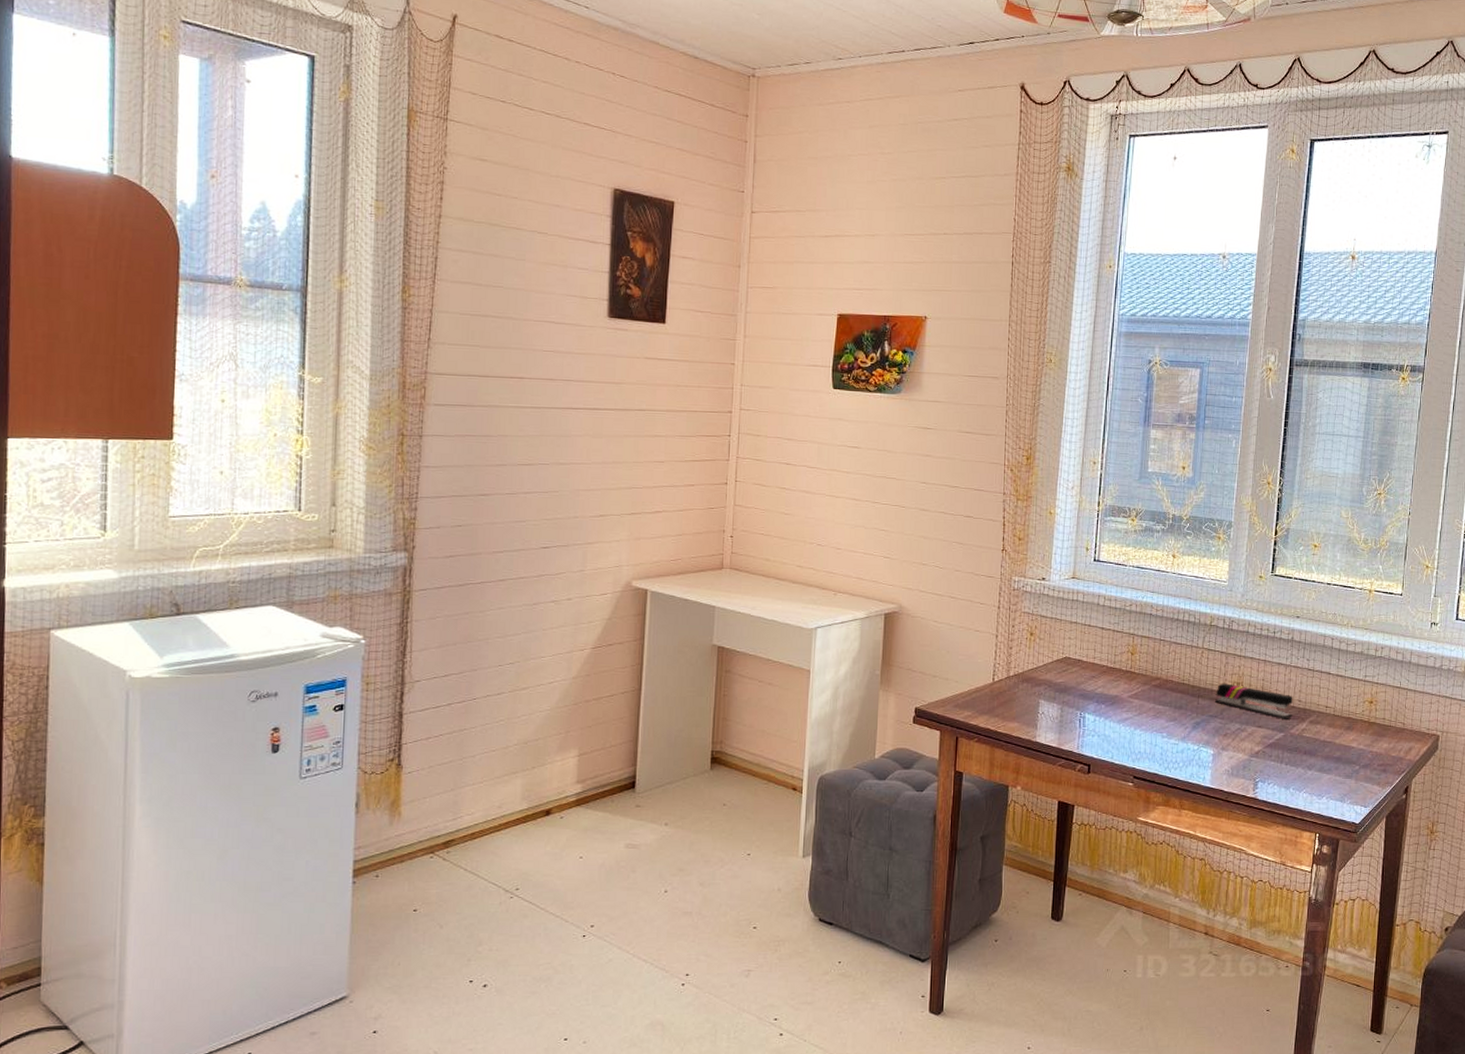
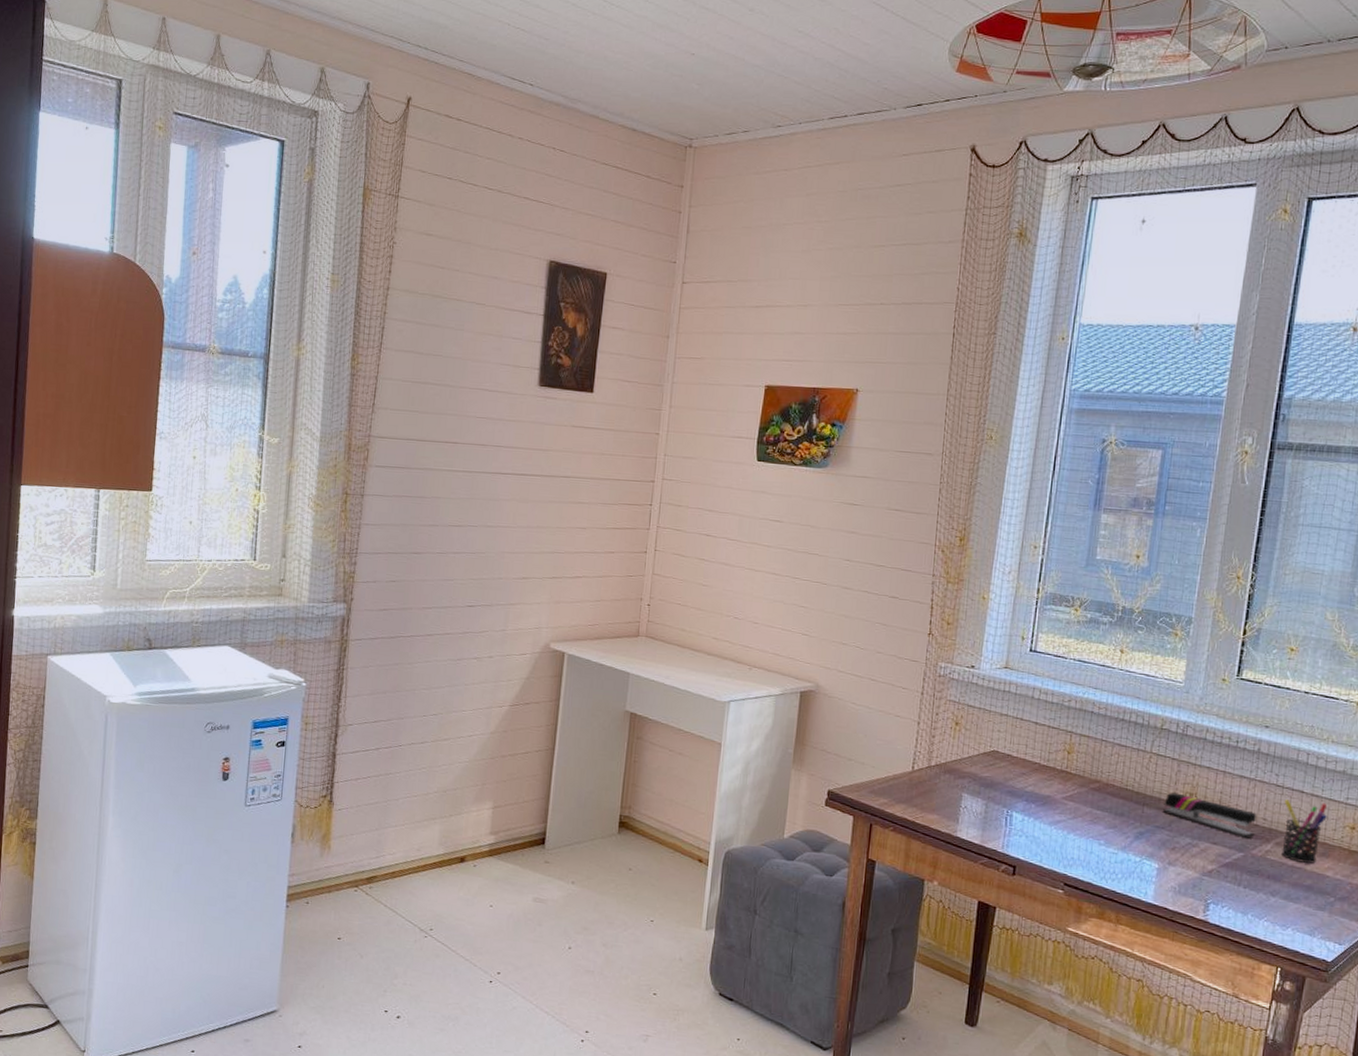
pen holder: none [1315,681,1350,737] -> present [1281,799,1327,864]

